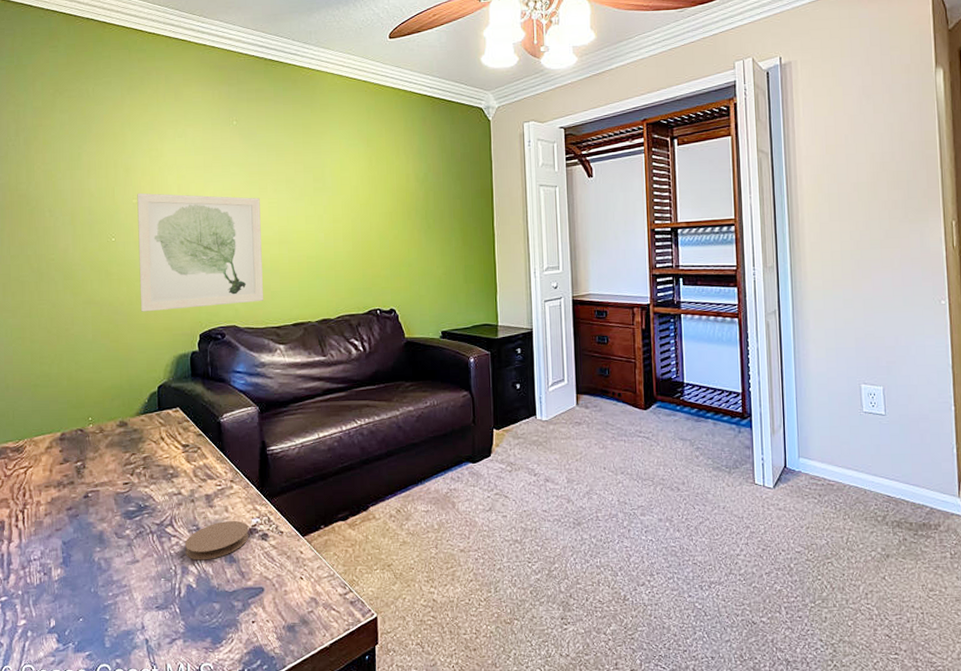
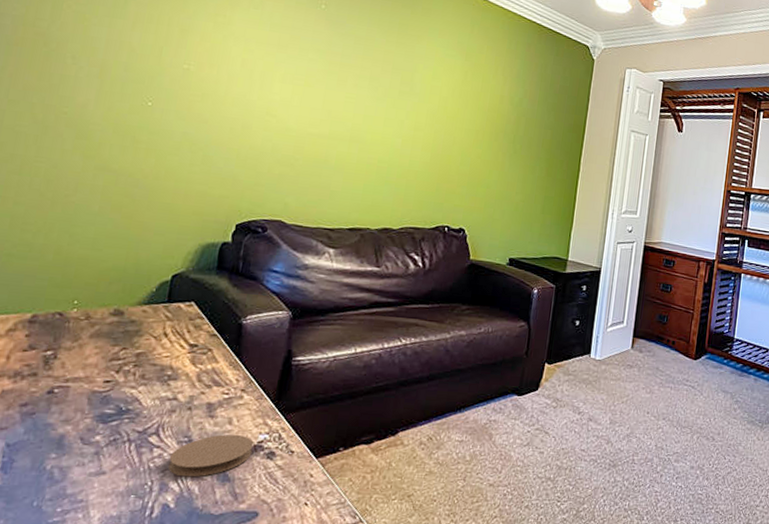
wall art: present [137,193,263,312] -> none [167,58,337,199]

